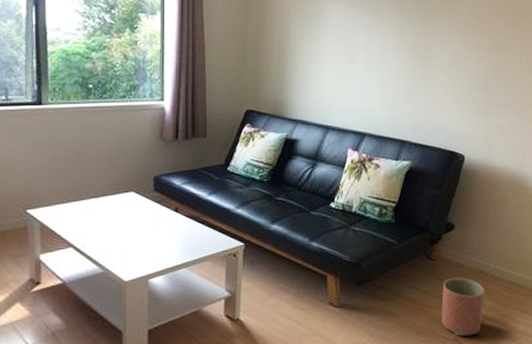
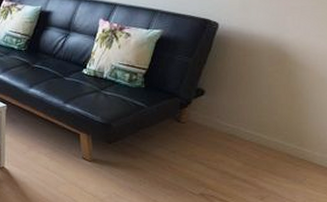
planter: present [441,277,485,336] -> none [189,140,234,192]

